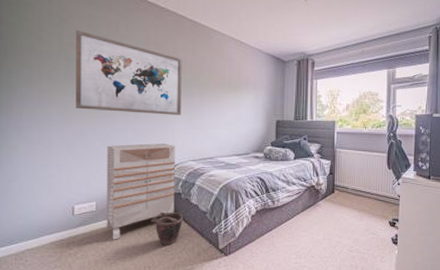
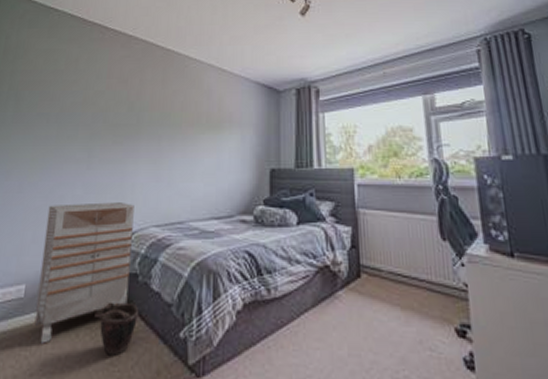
wall art: present [75,30,182,115] -> none [18,66,150,164]

